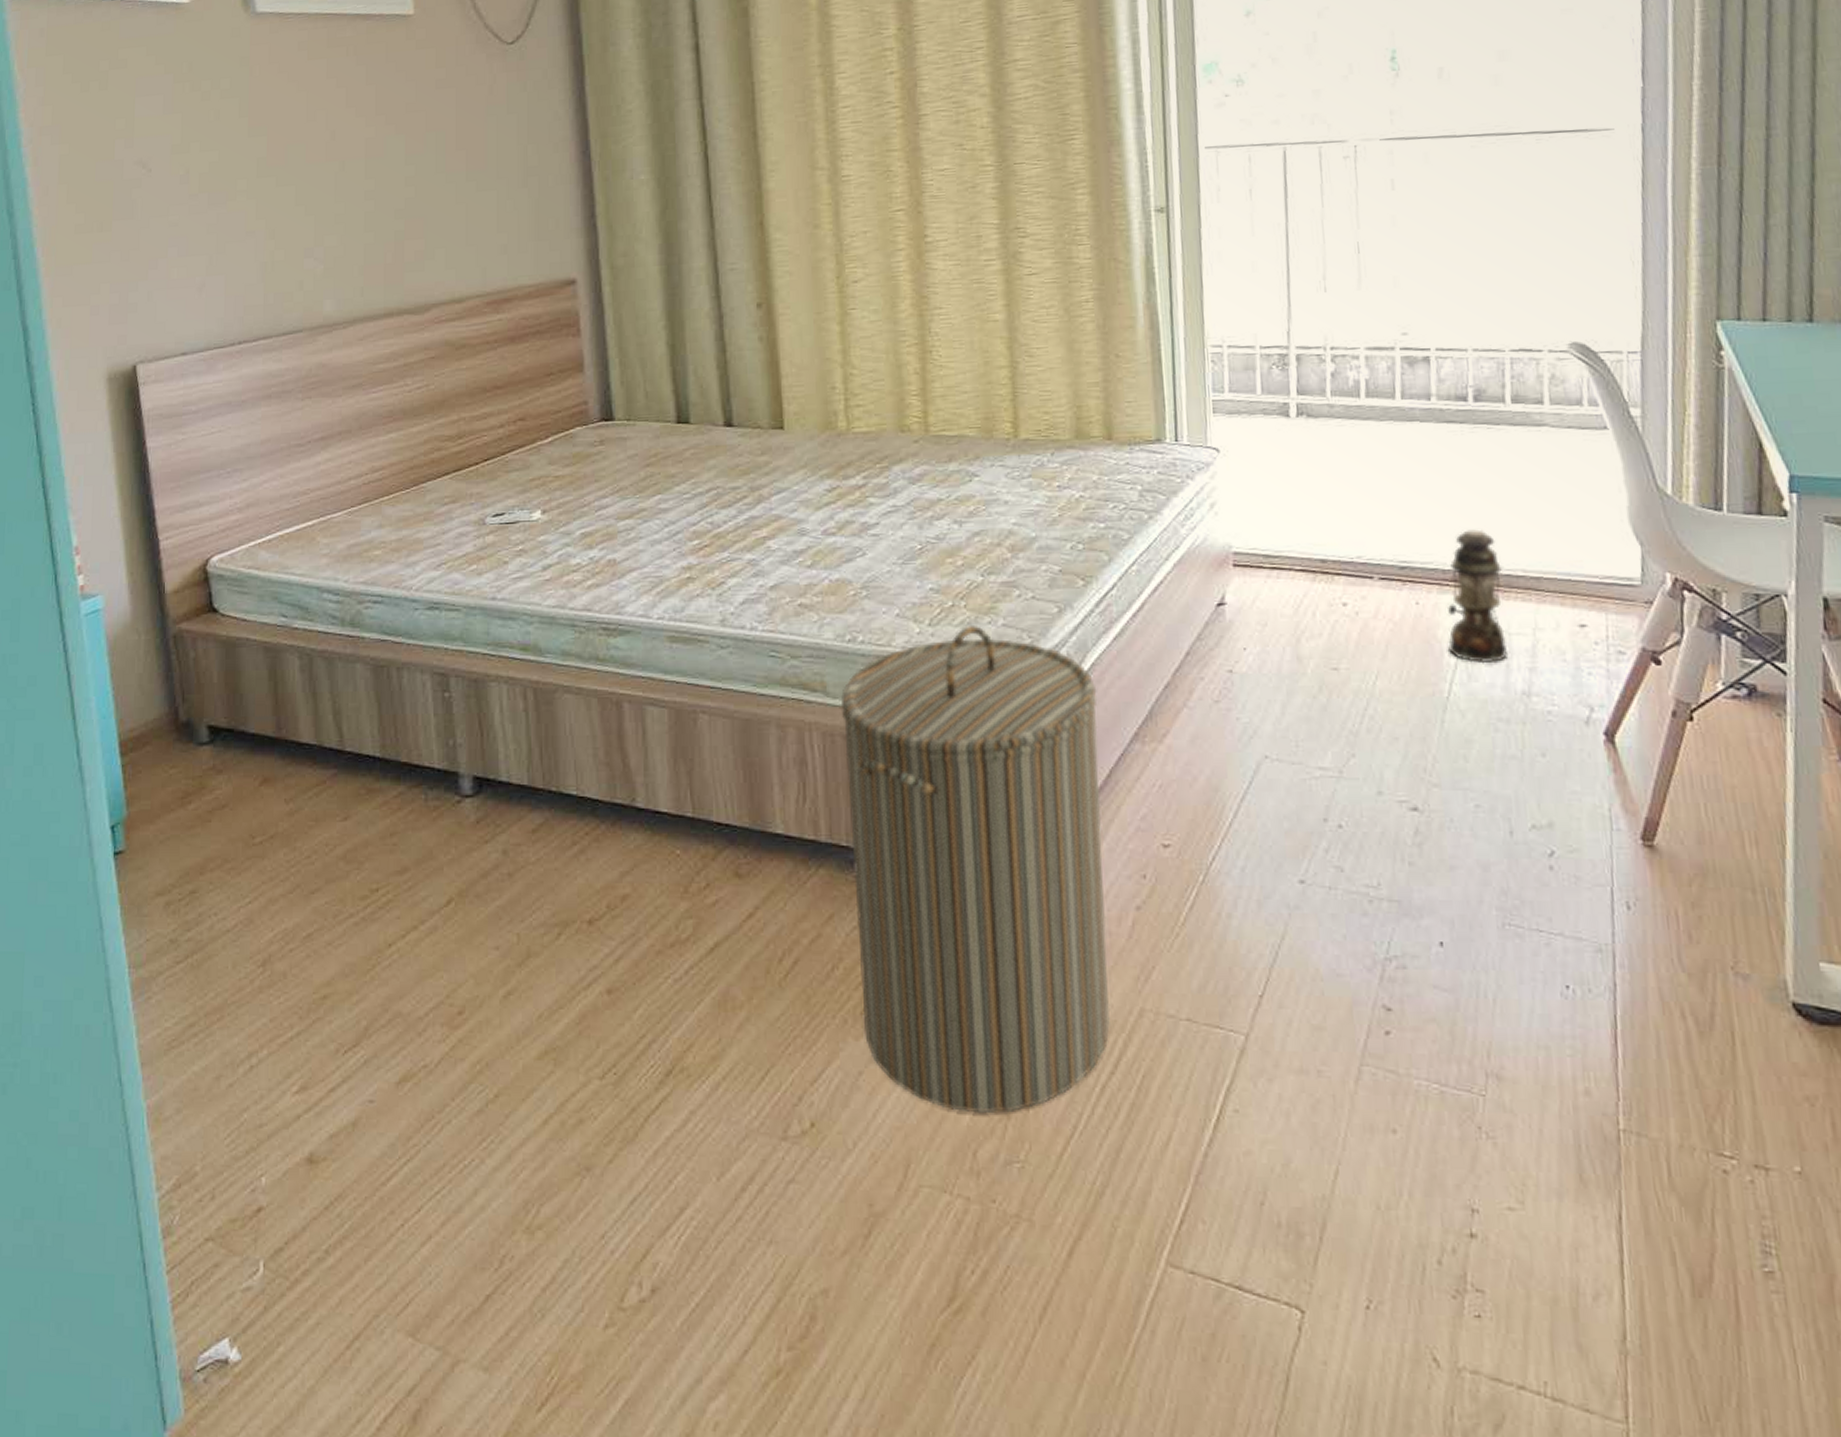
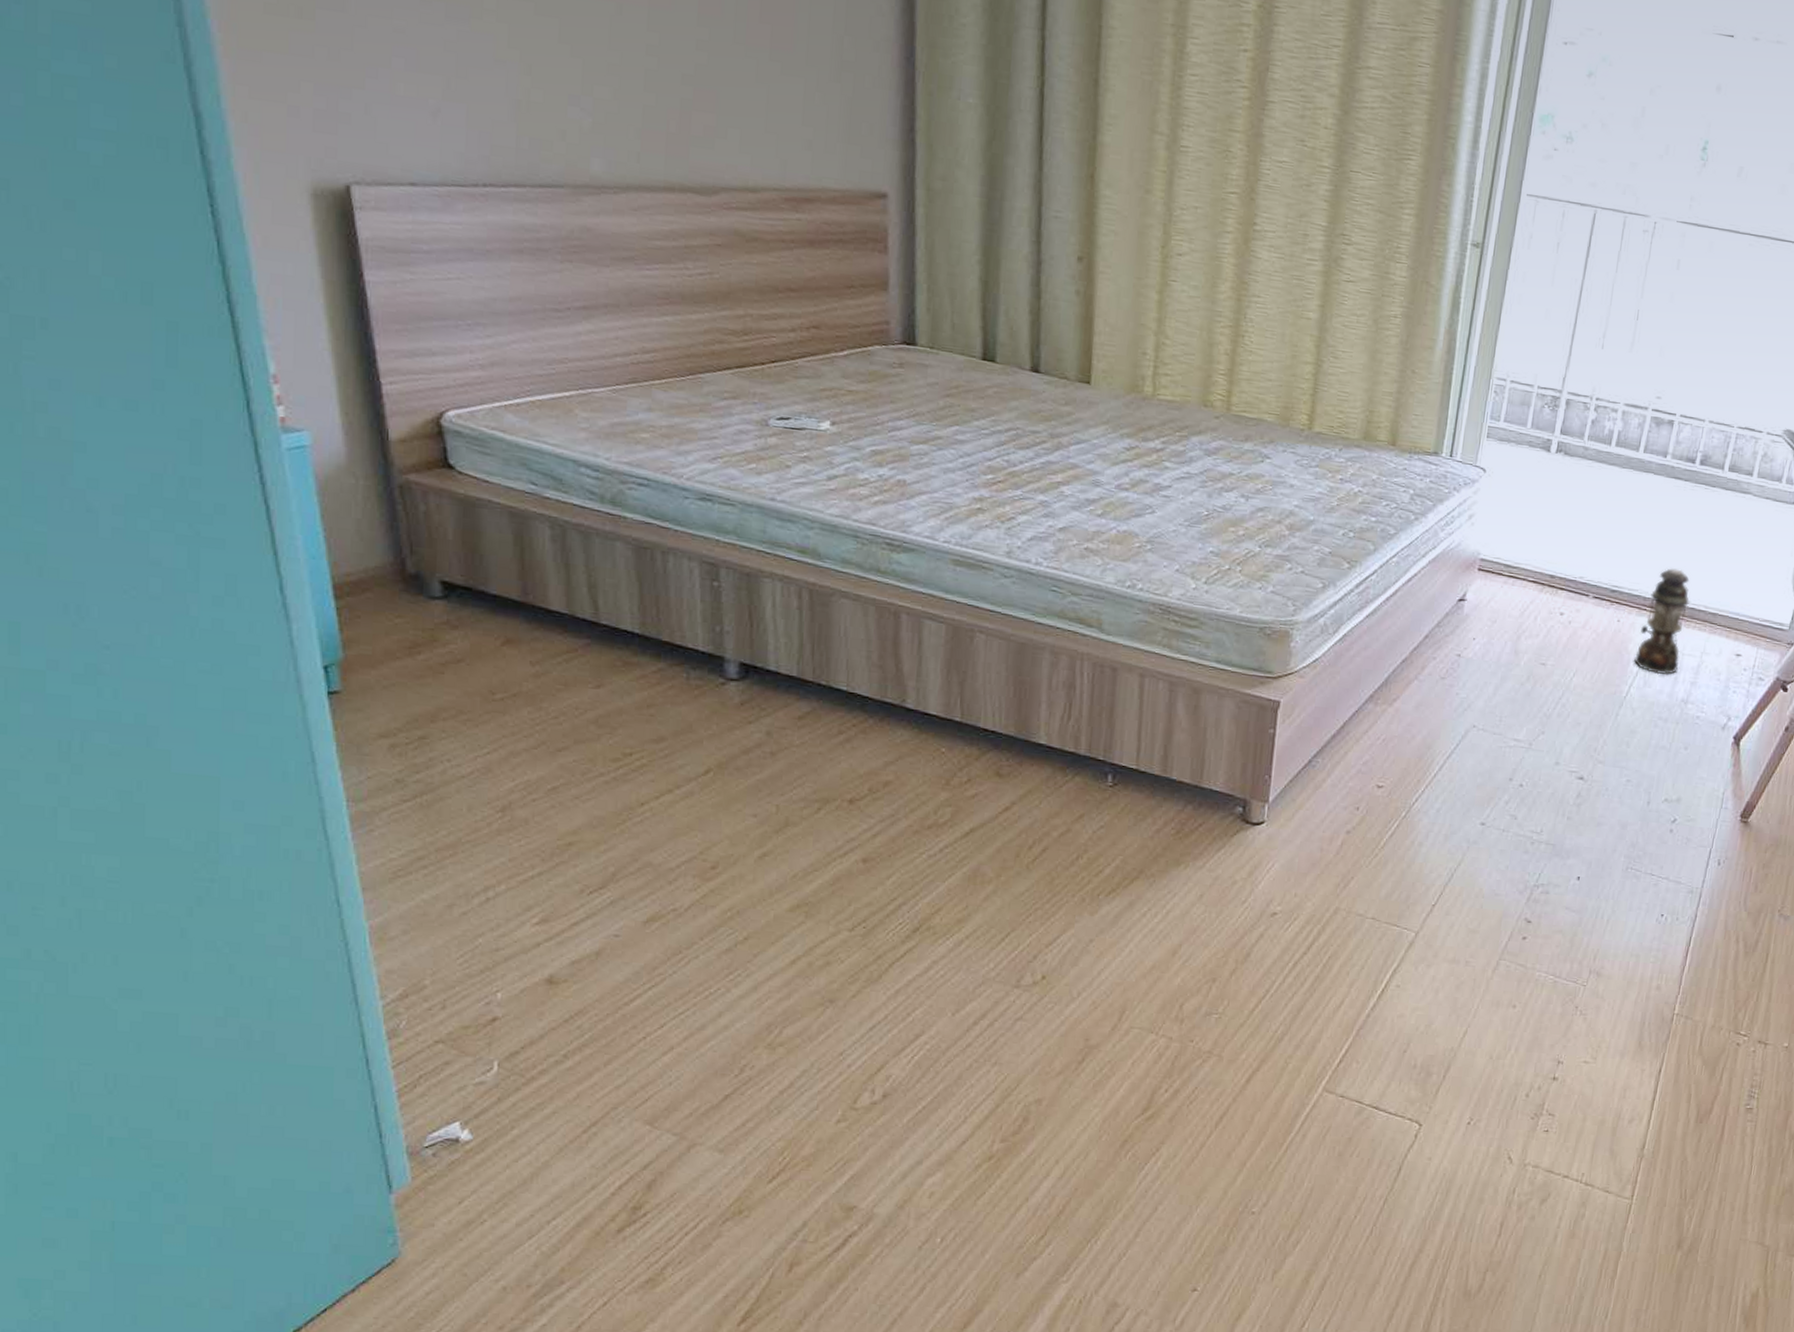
laundry hamper: present [840,626,1111,1114] -> none [1099,588,1345,978]

